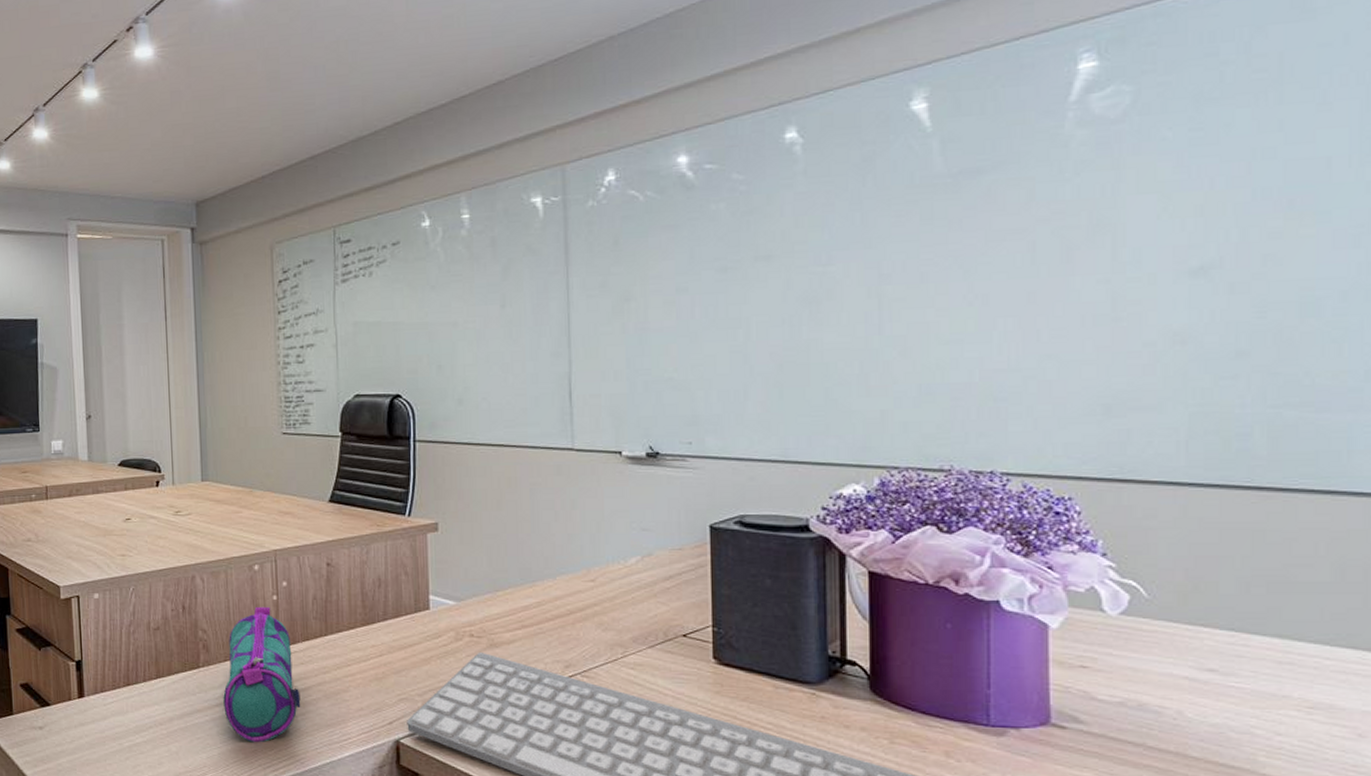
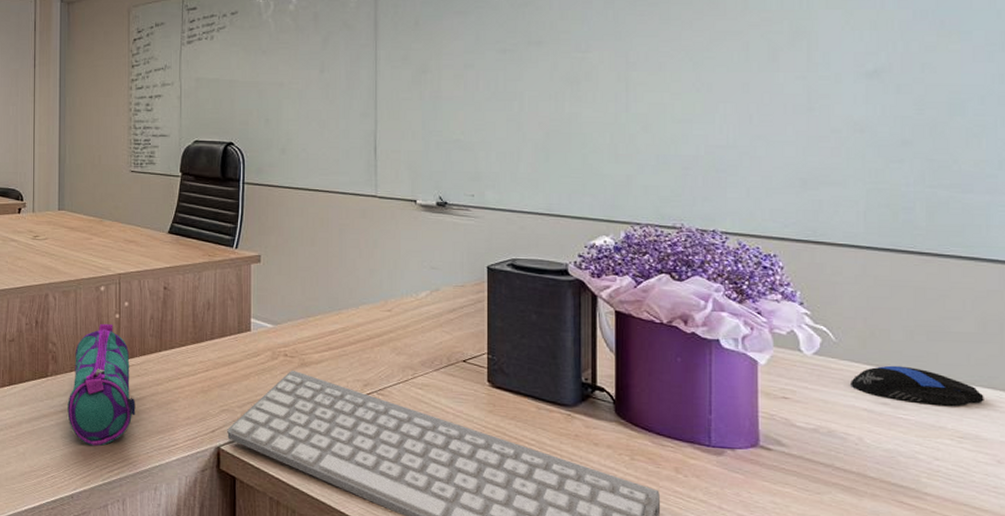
computer mouse: none [1167,624,1342,672] -> present [851,365,984,407]

